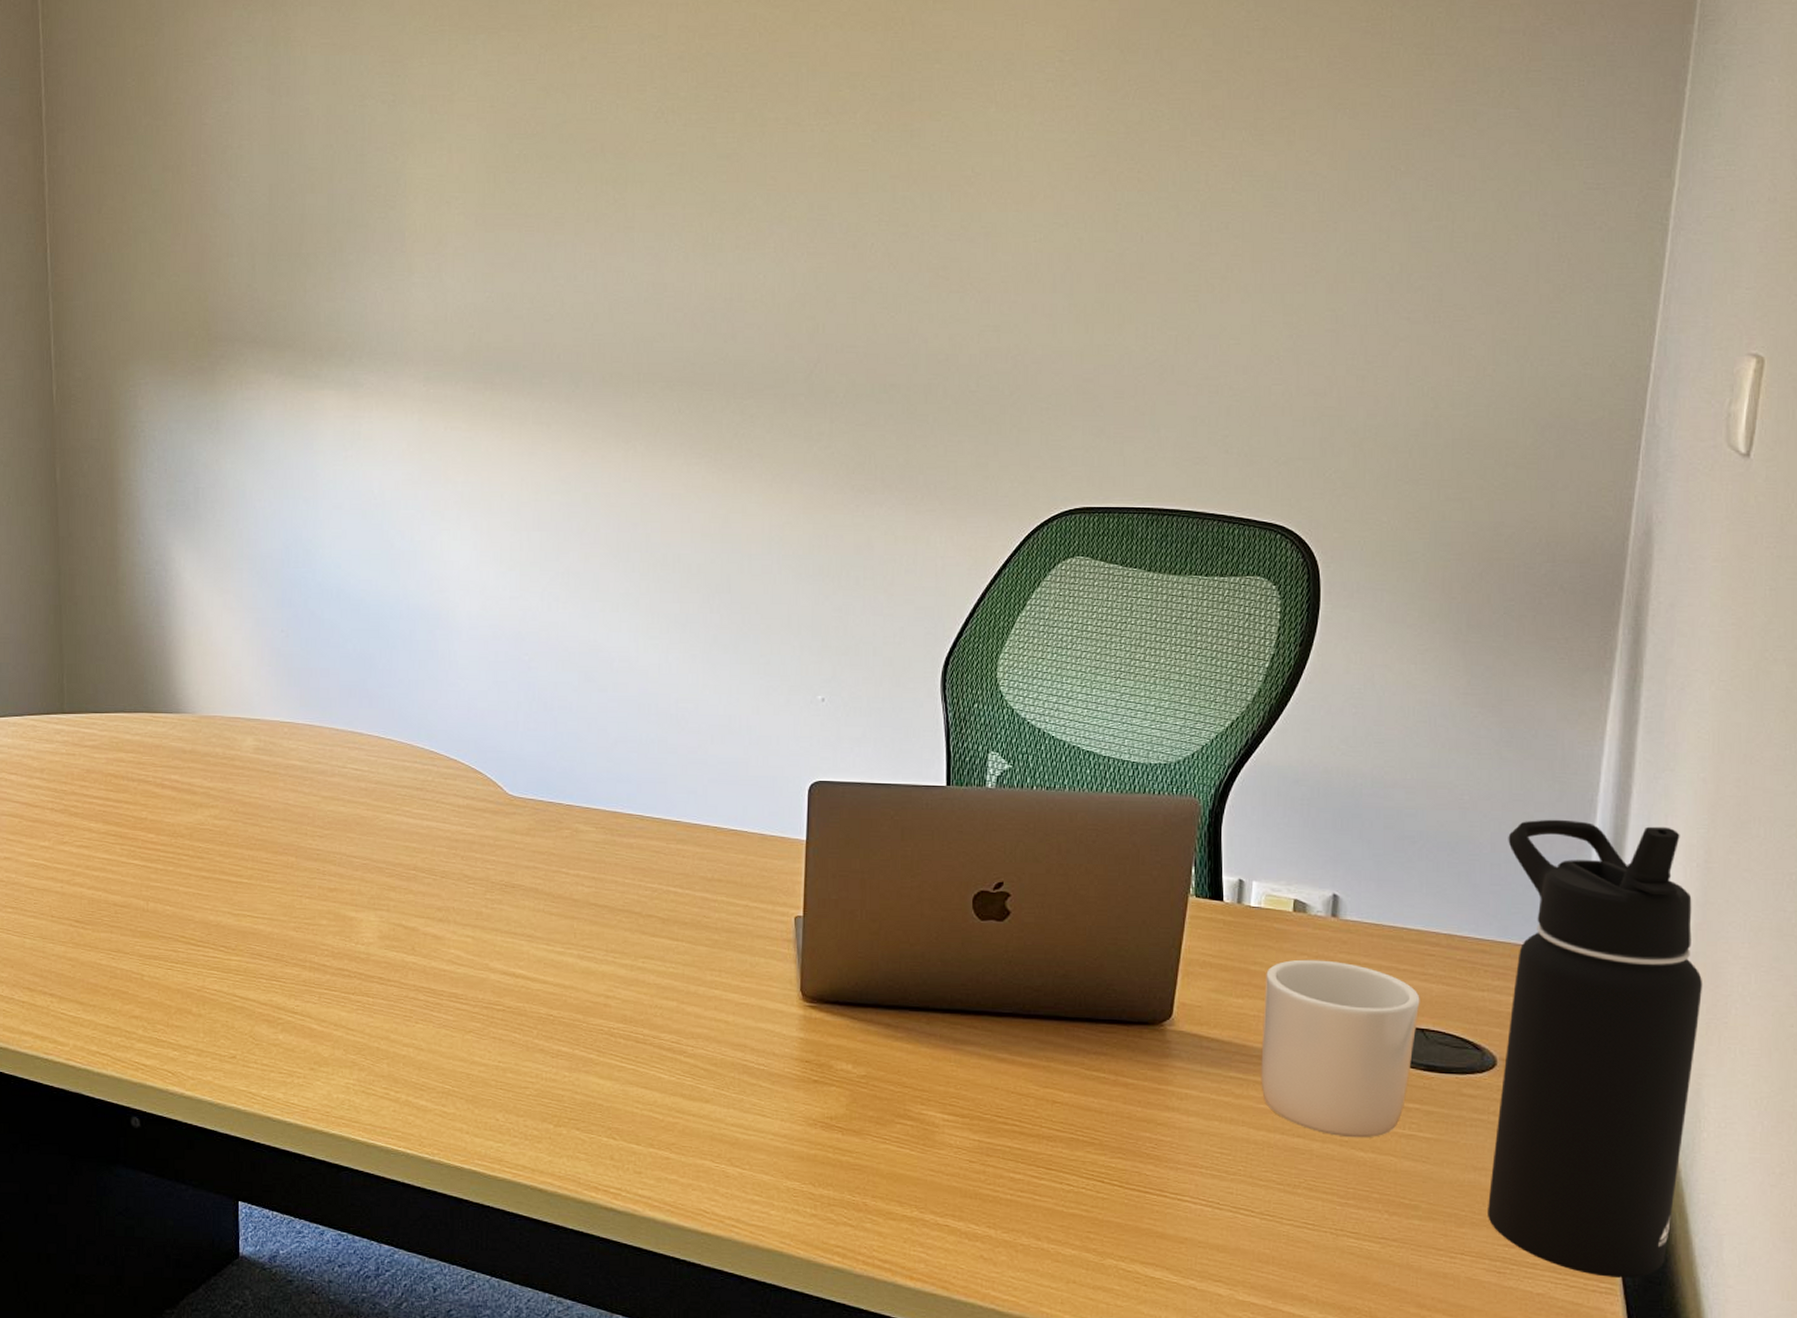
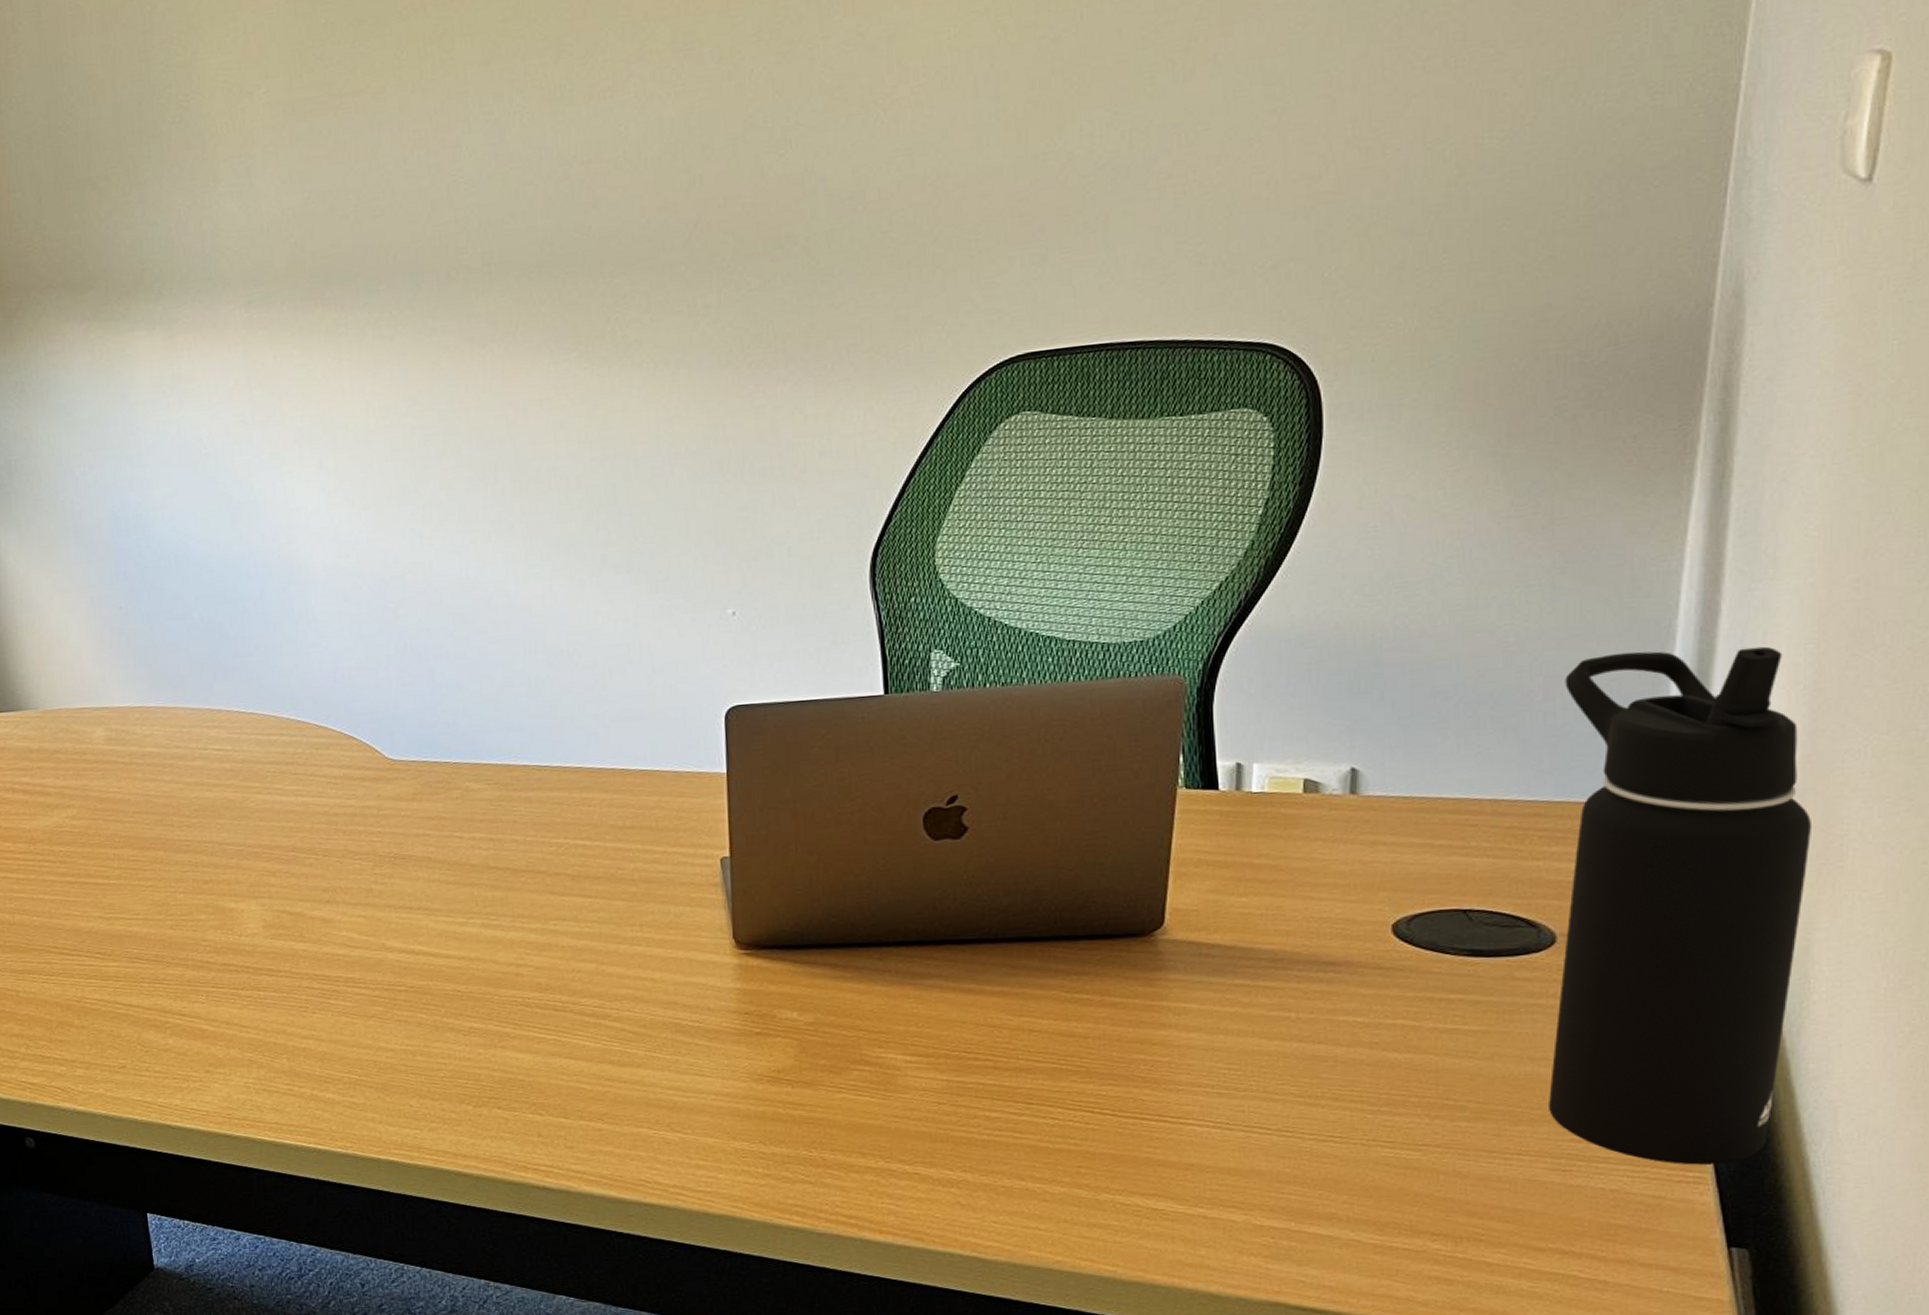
mug: present [1261,959,1420,1138] -> none [1271,843,1461,1039]

